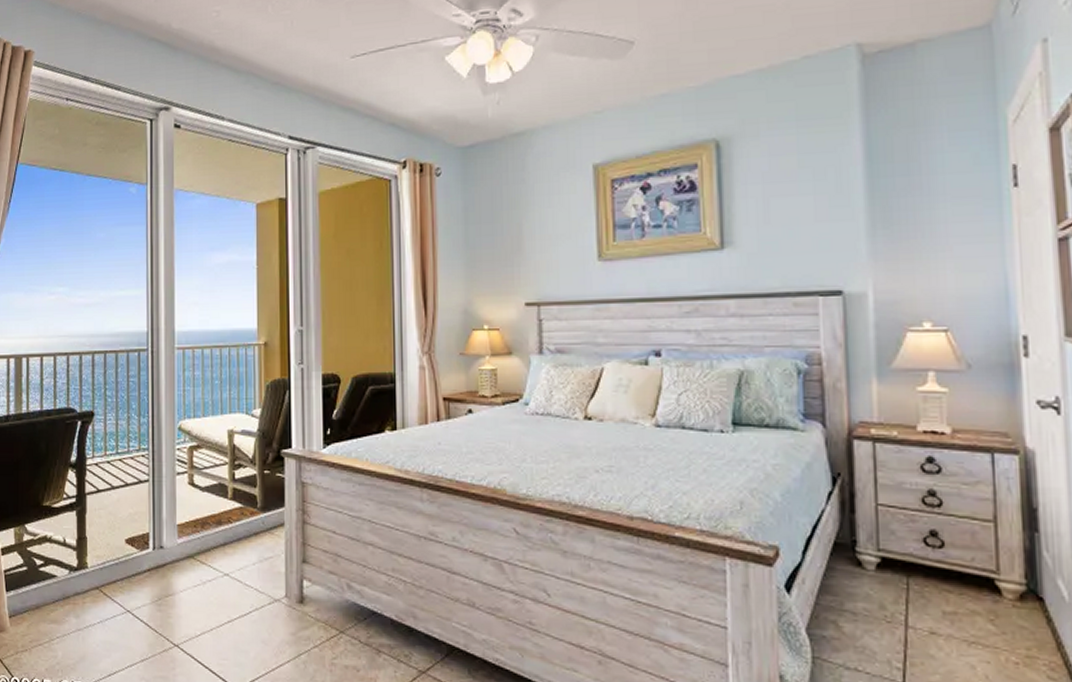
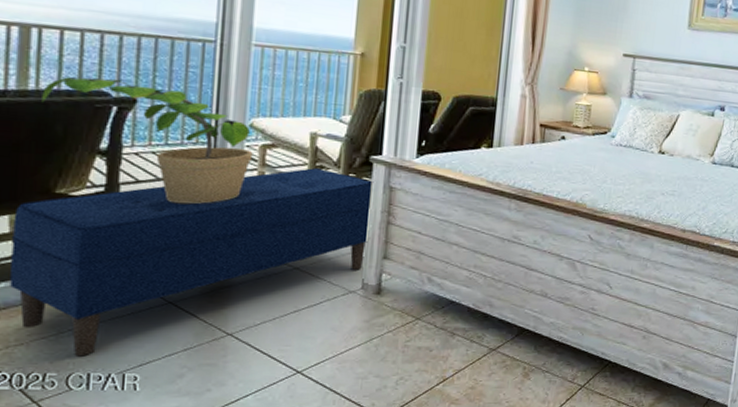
bench: none [16,467,287,664] -> present [10,168,374,357]
potted plant: none [31,395,183,511] -> present [42,77,253,205]

